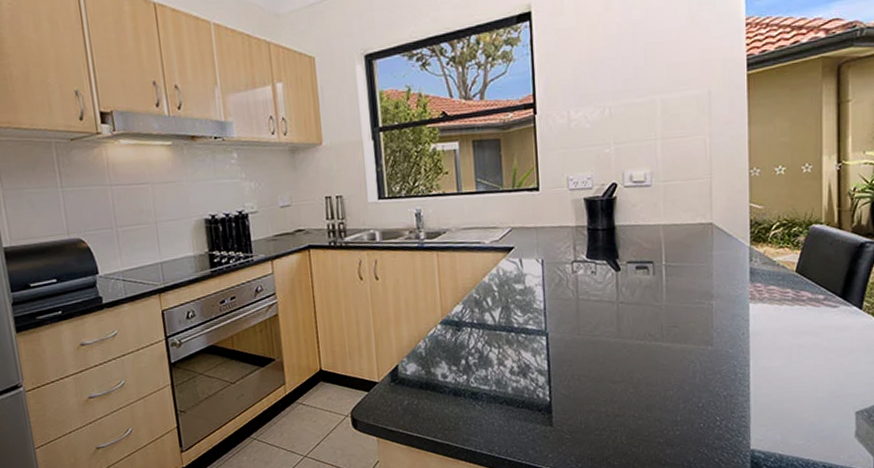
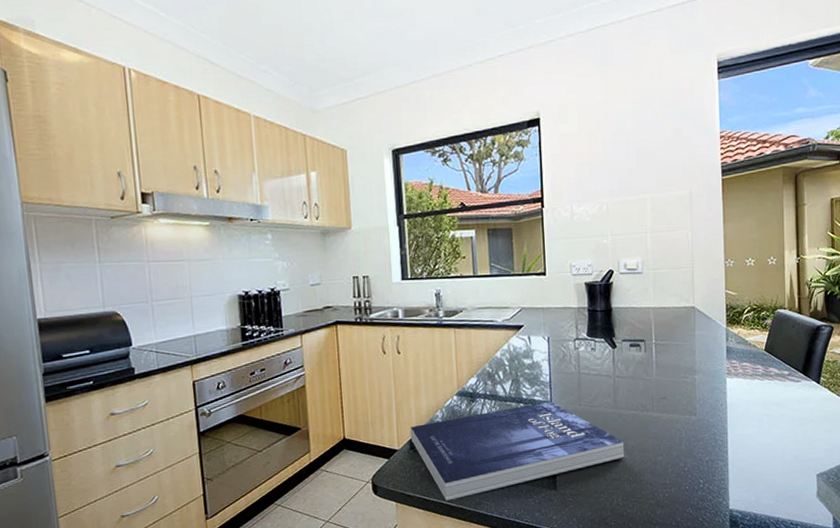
book: none [391,330,630,437] -> present [410,401,625,501]

